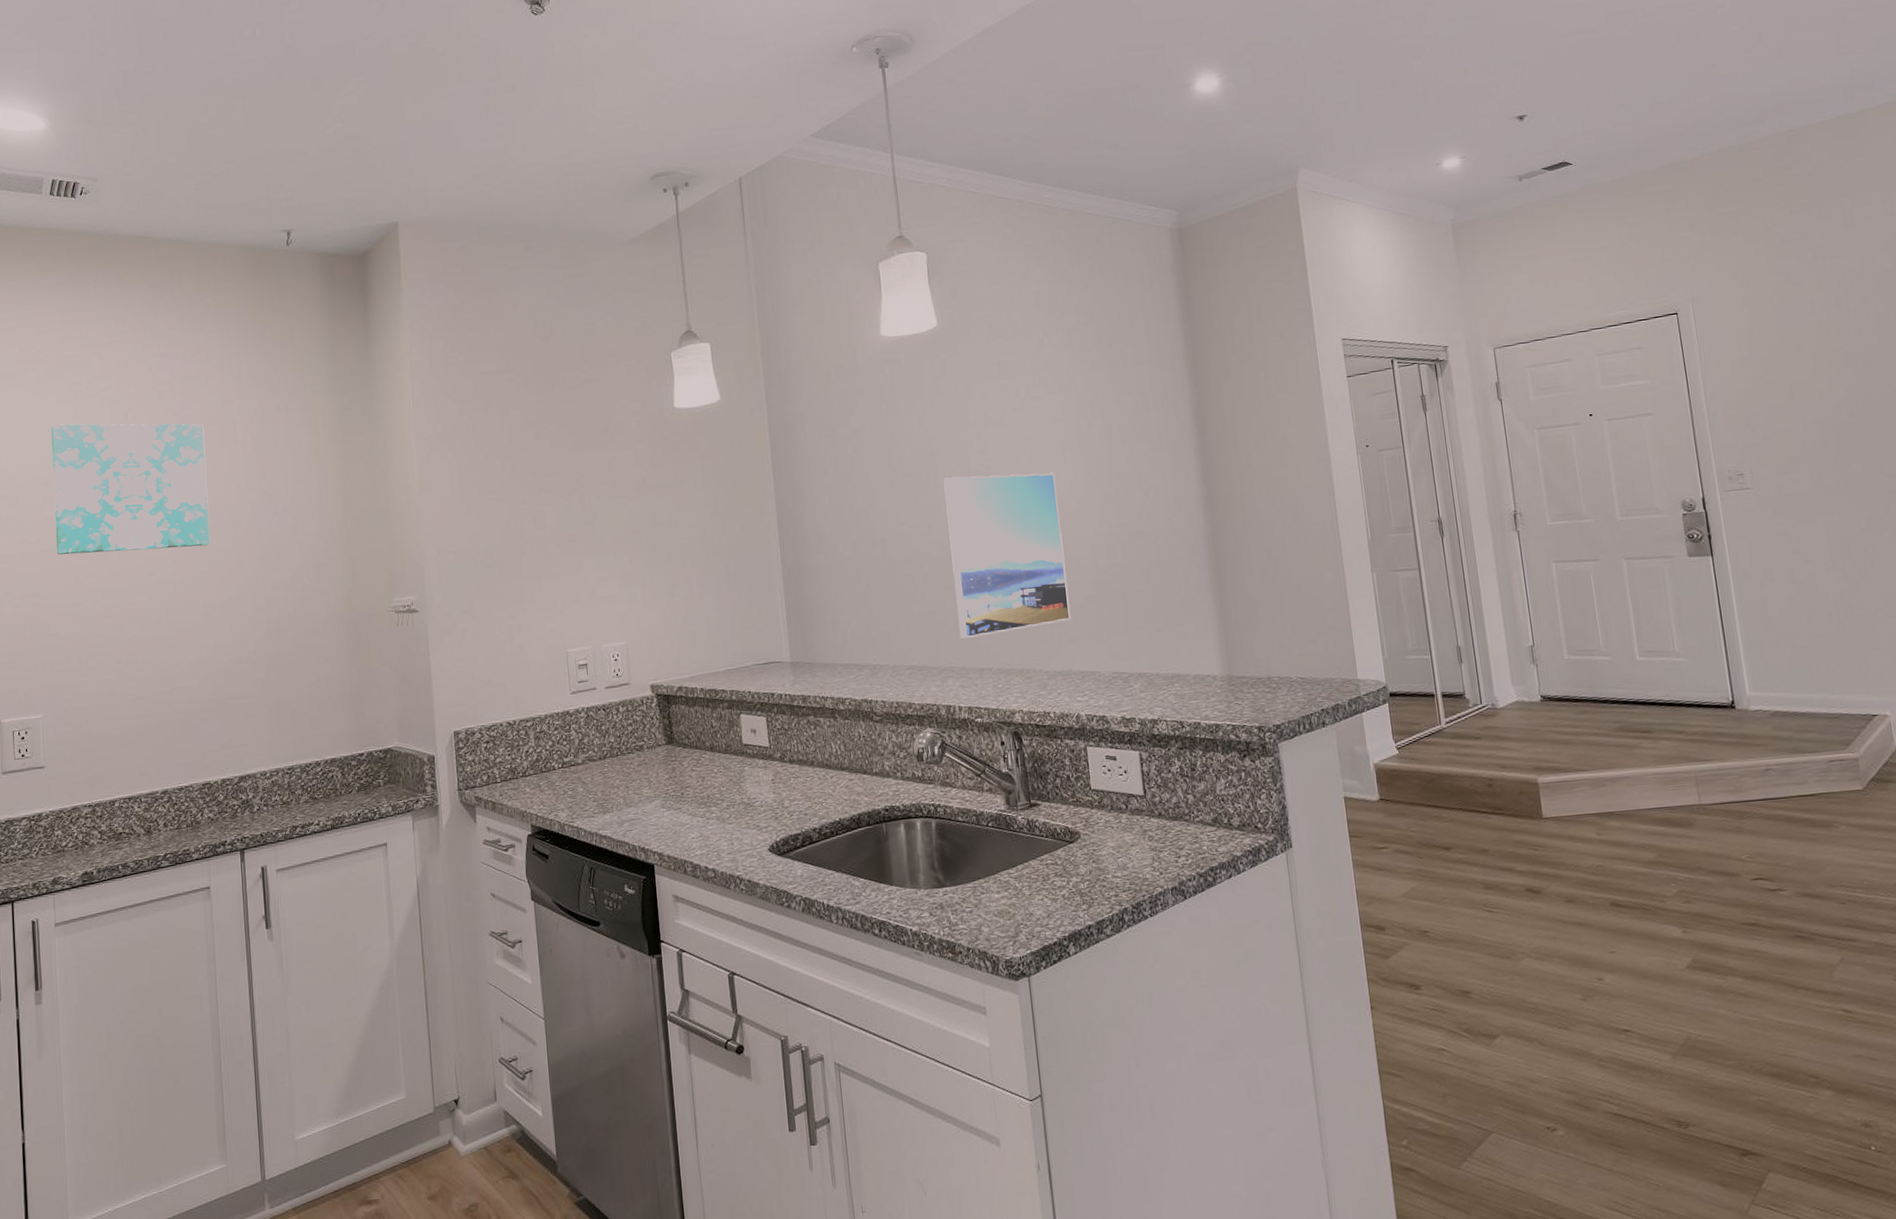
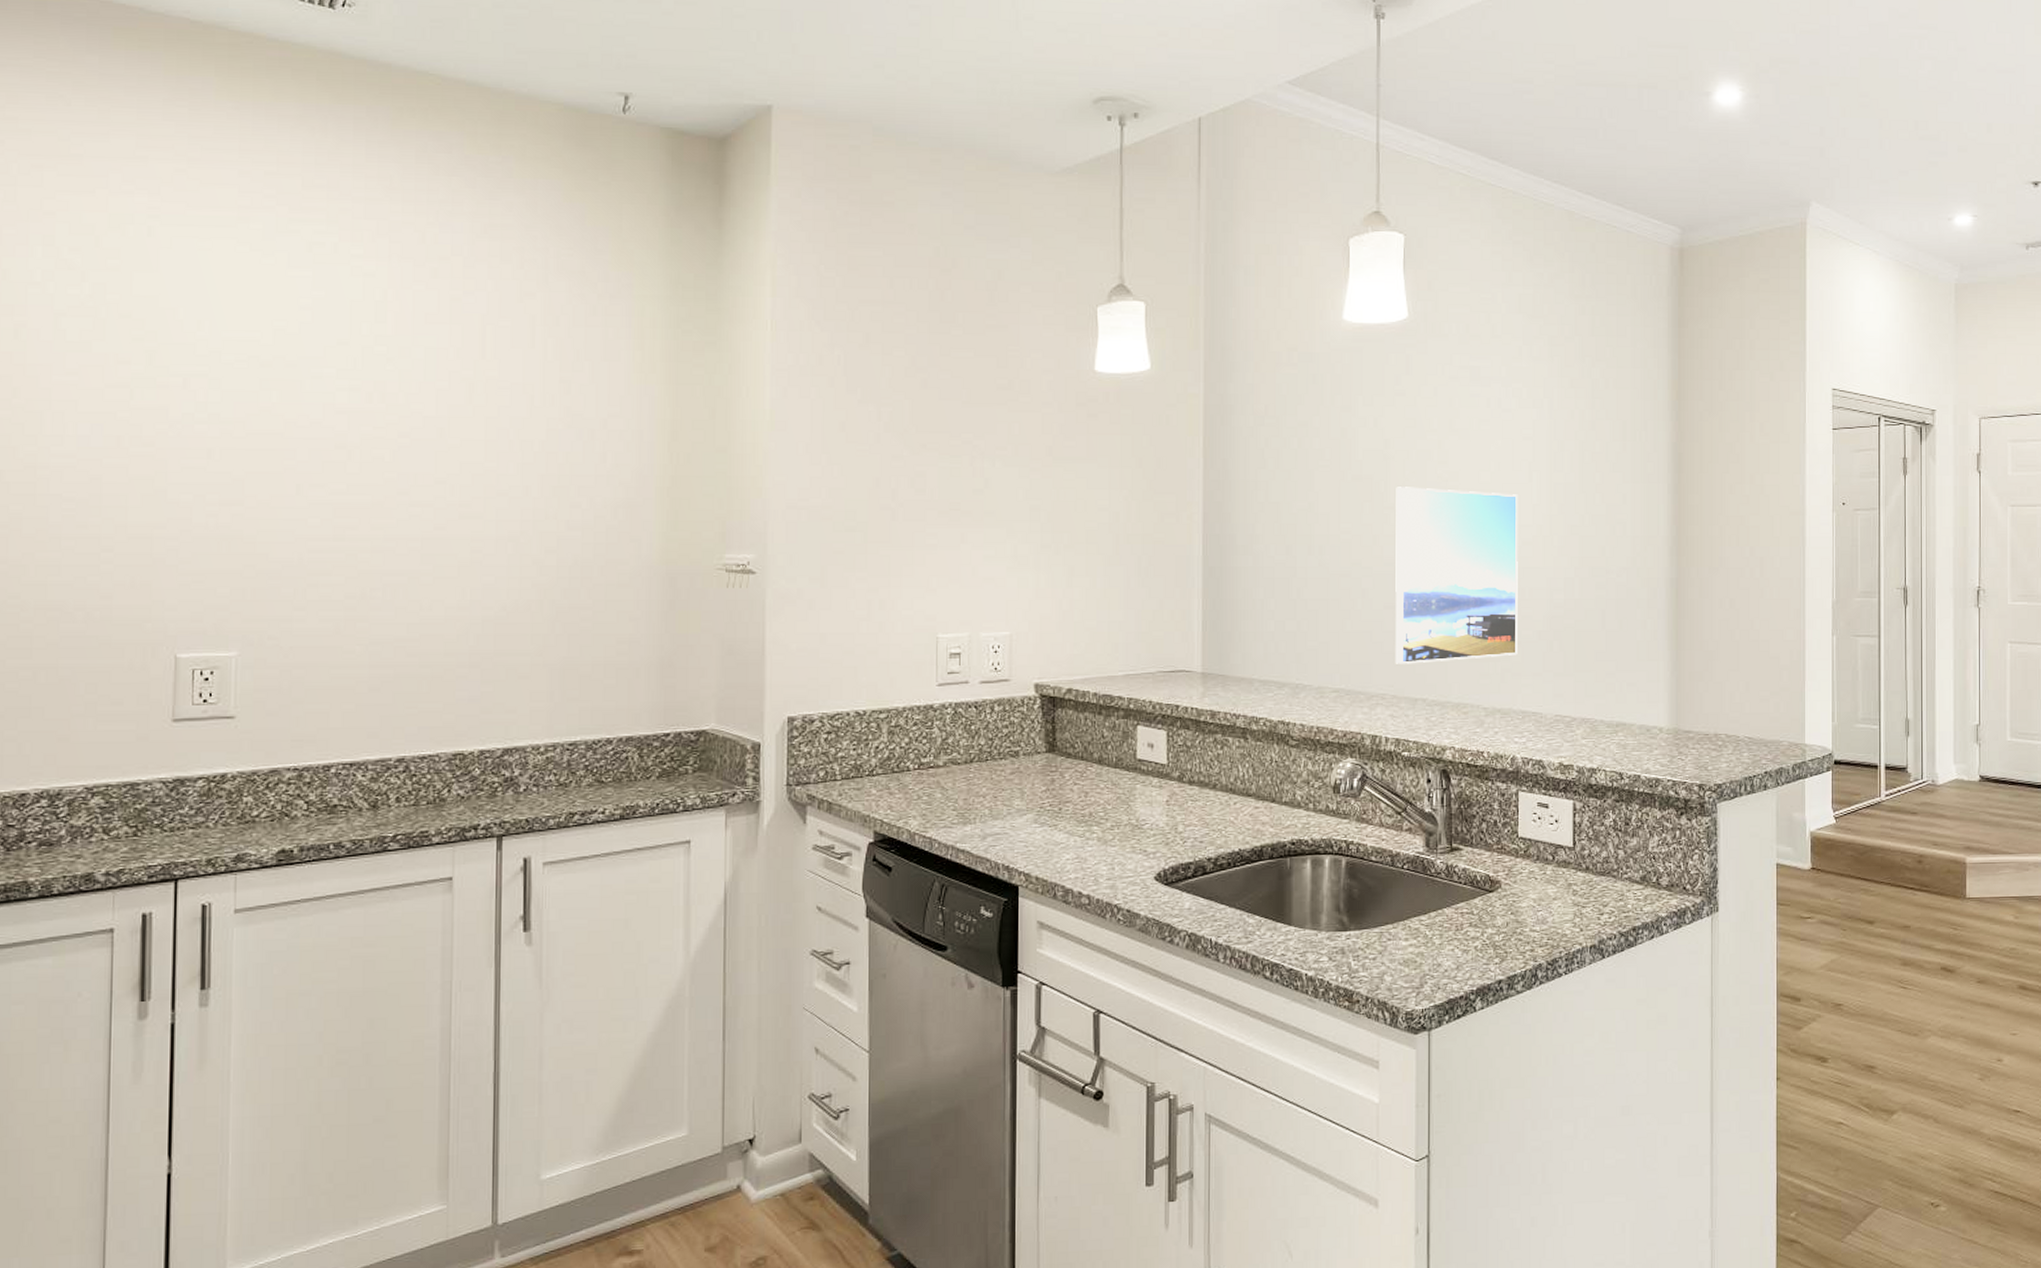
wall art: present [51,424,211,555] -> none [272,292,491,466]

